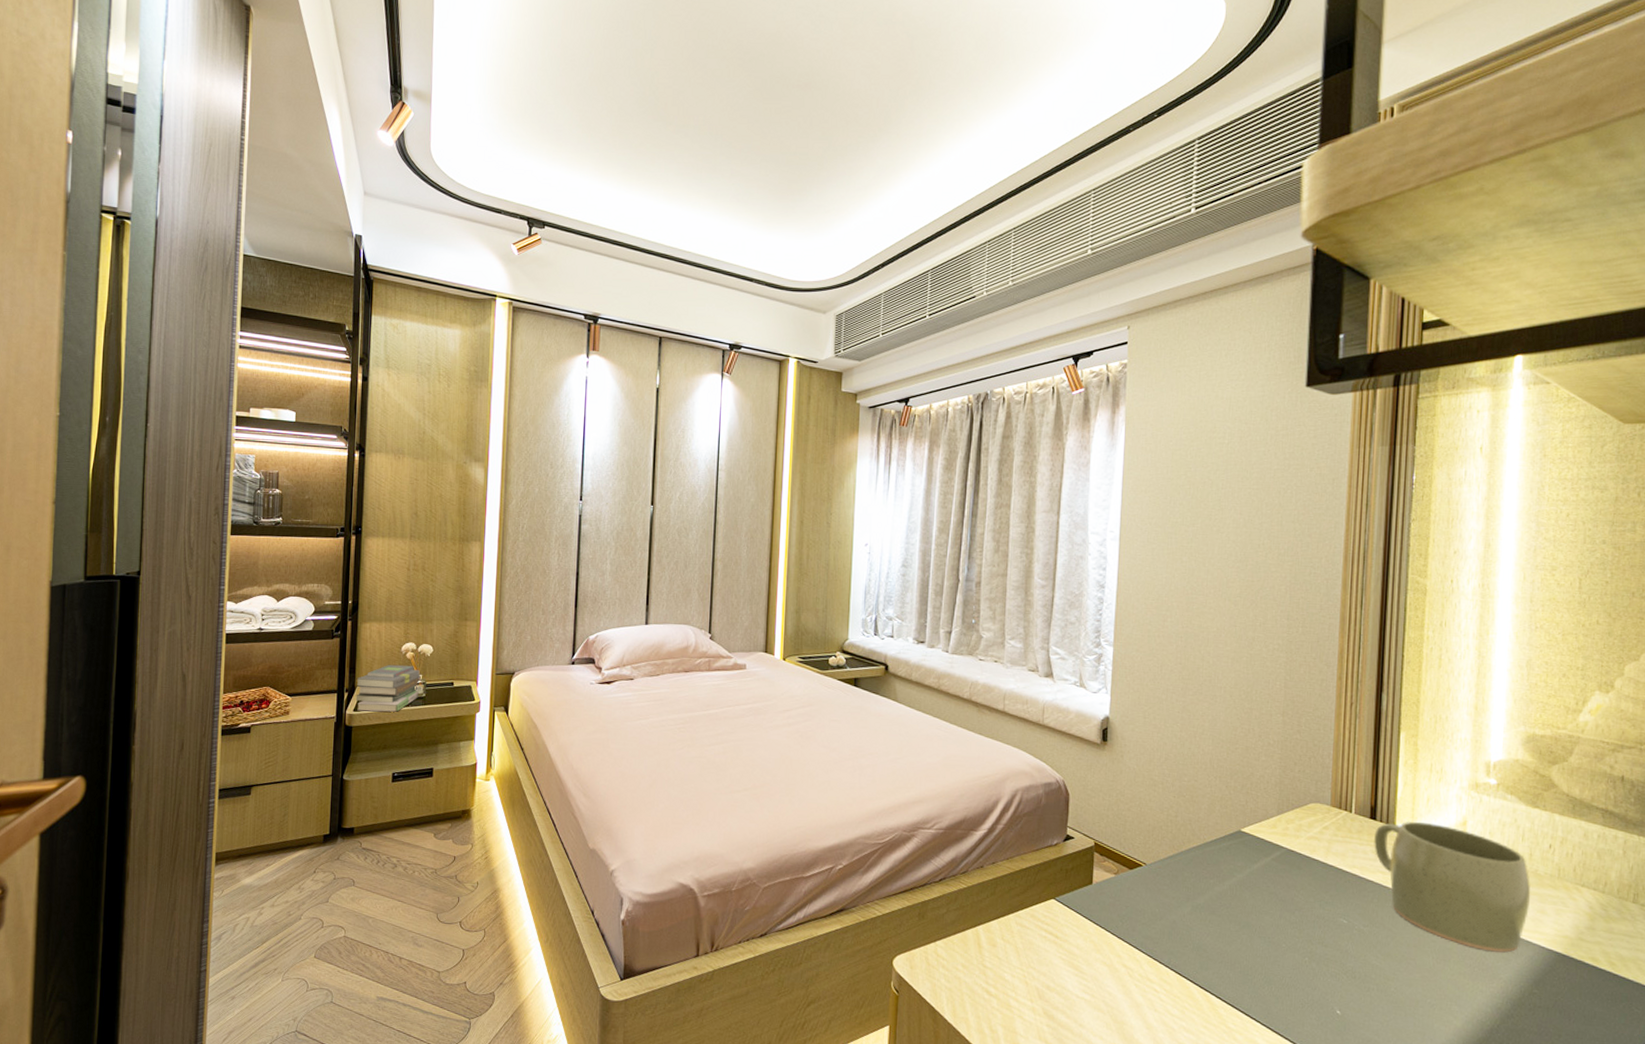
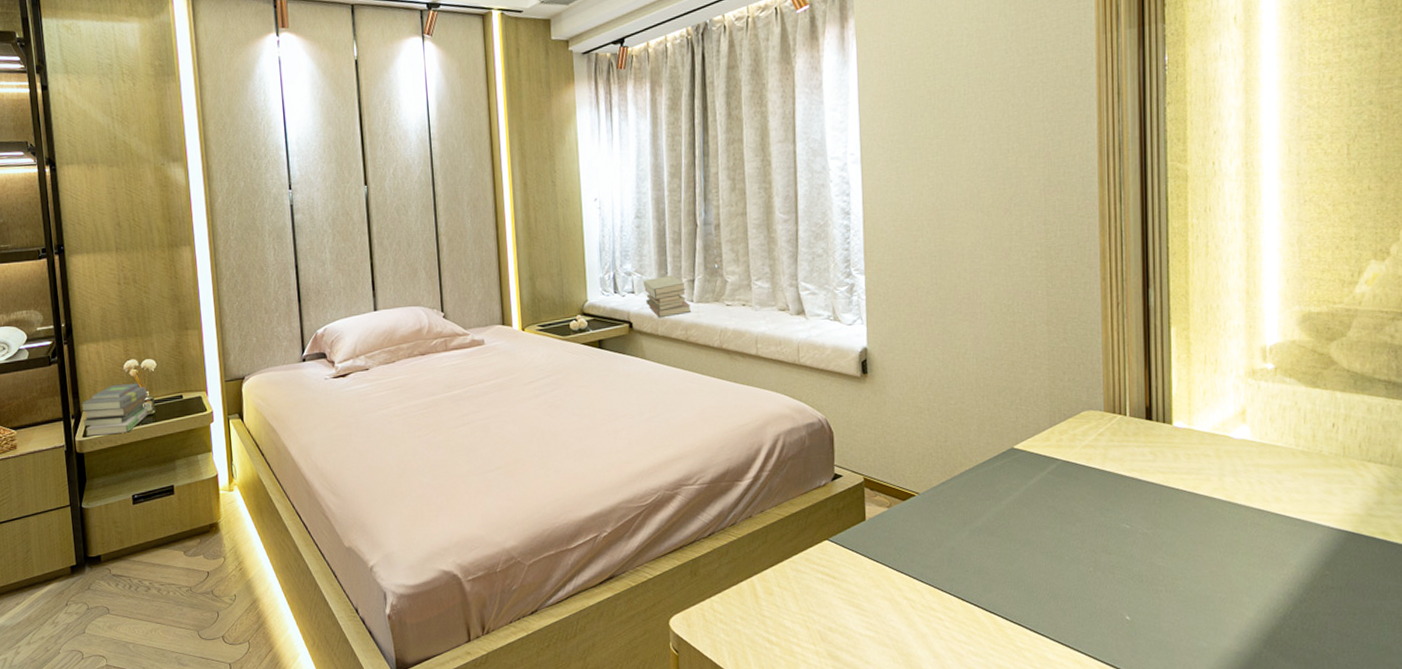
books: none [902,624,945,664] -> present [642,274,691,318]
mug: present [1374,821,1531,953] -> none [1151,416,1317,539]

